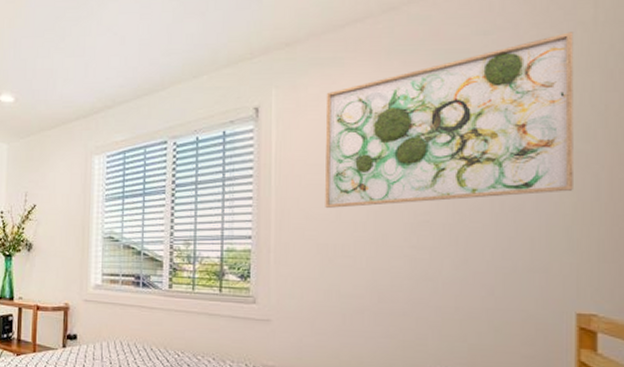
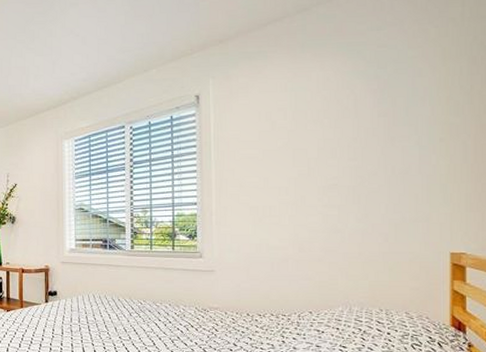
wall art: present [325,32,574,208] -> none [253,26,447,177]

